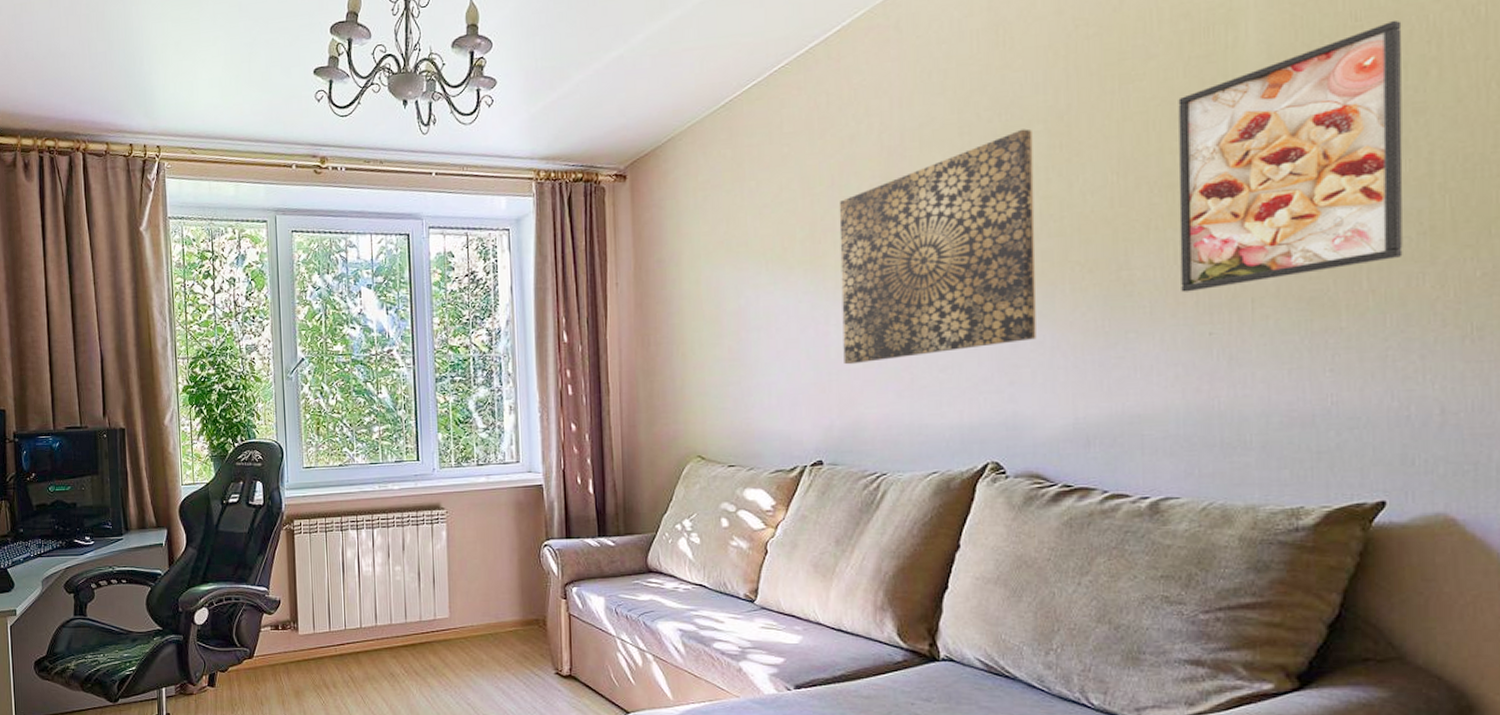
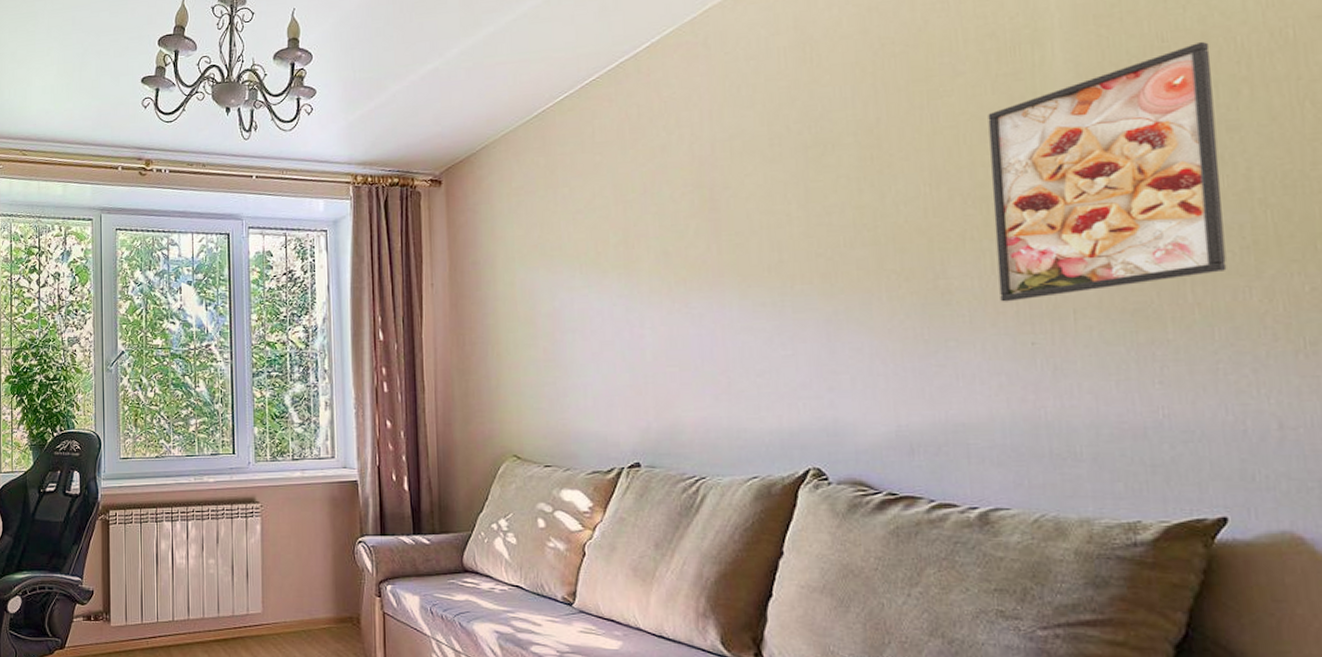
wall art: present [839,129,1036,365] -> none [651,141,855,368]

